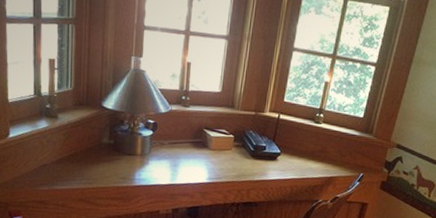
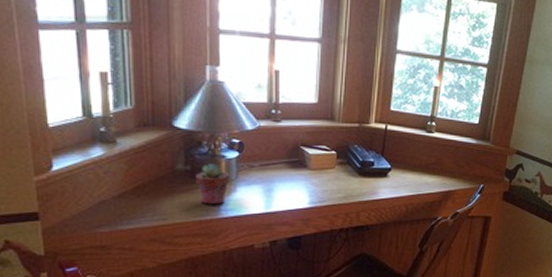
potted succulent: none [116,139,144,175] -> present [195,164,230,205]

